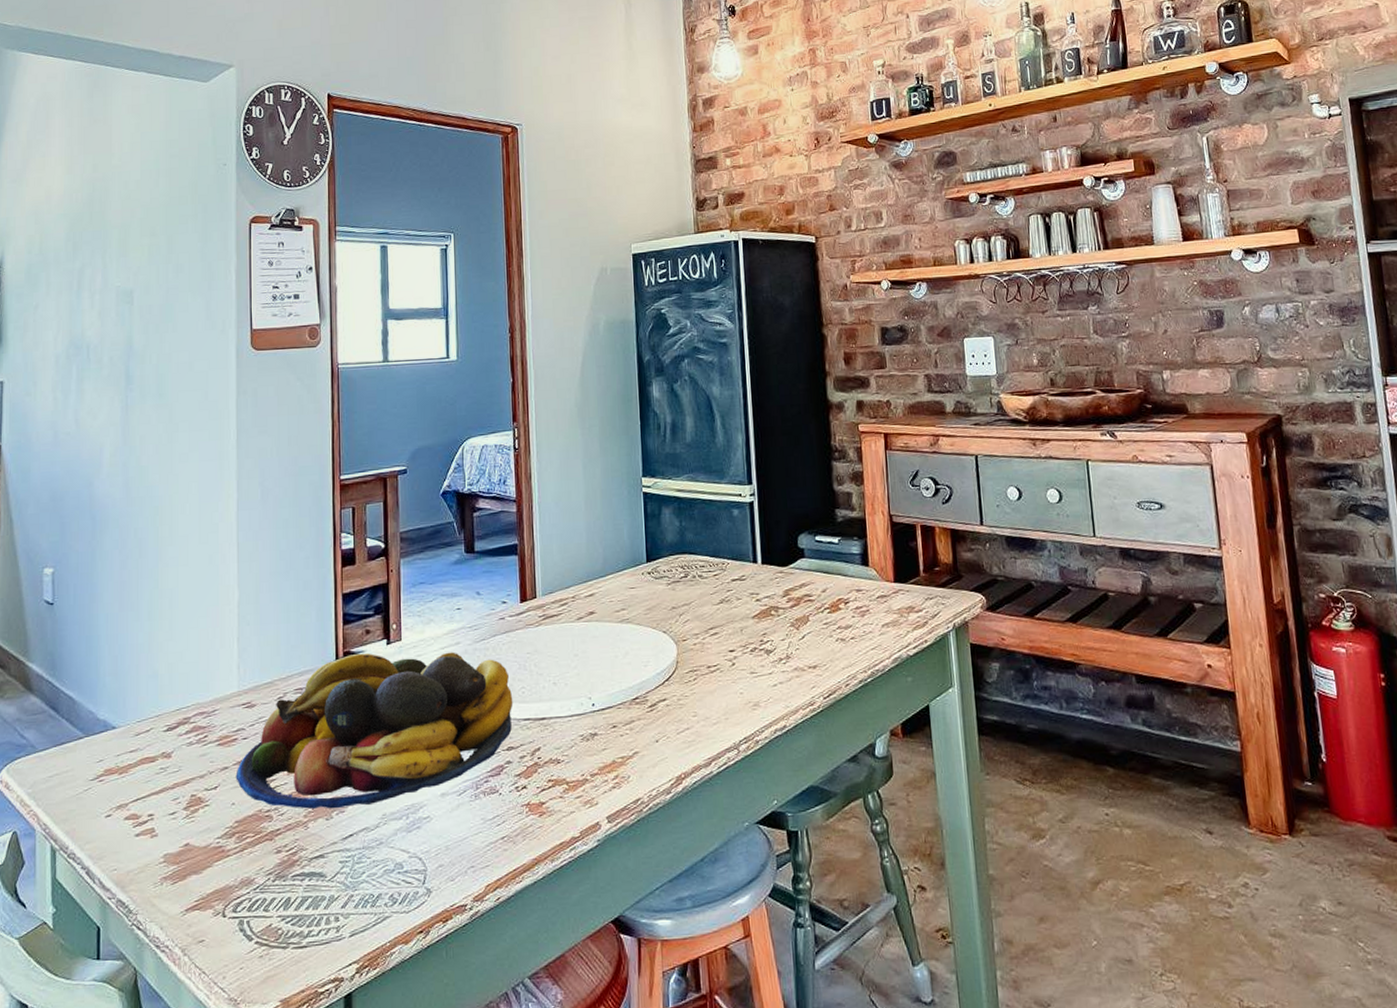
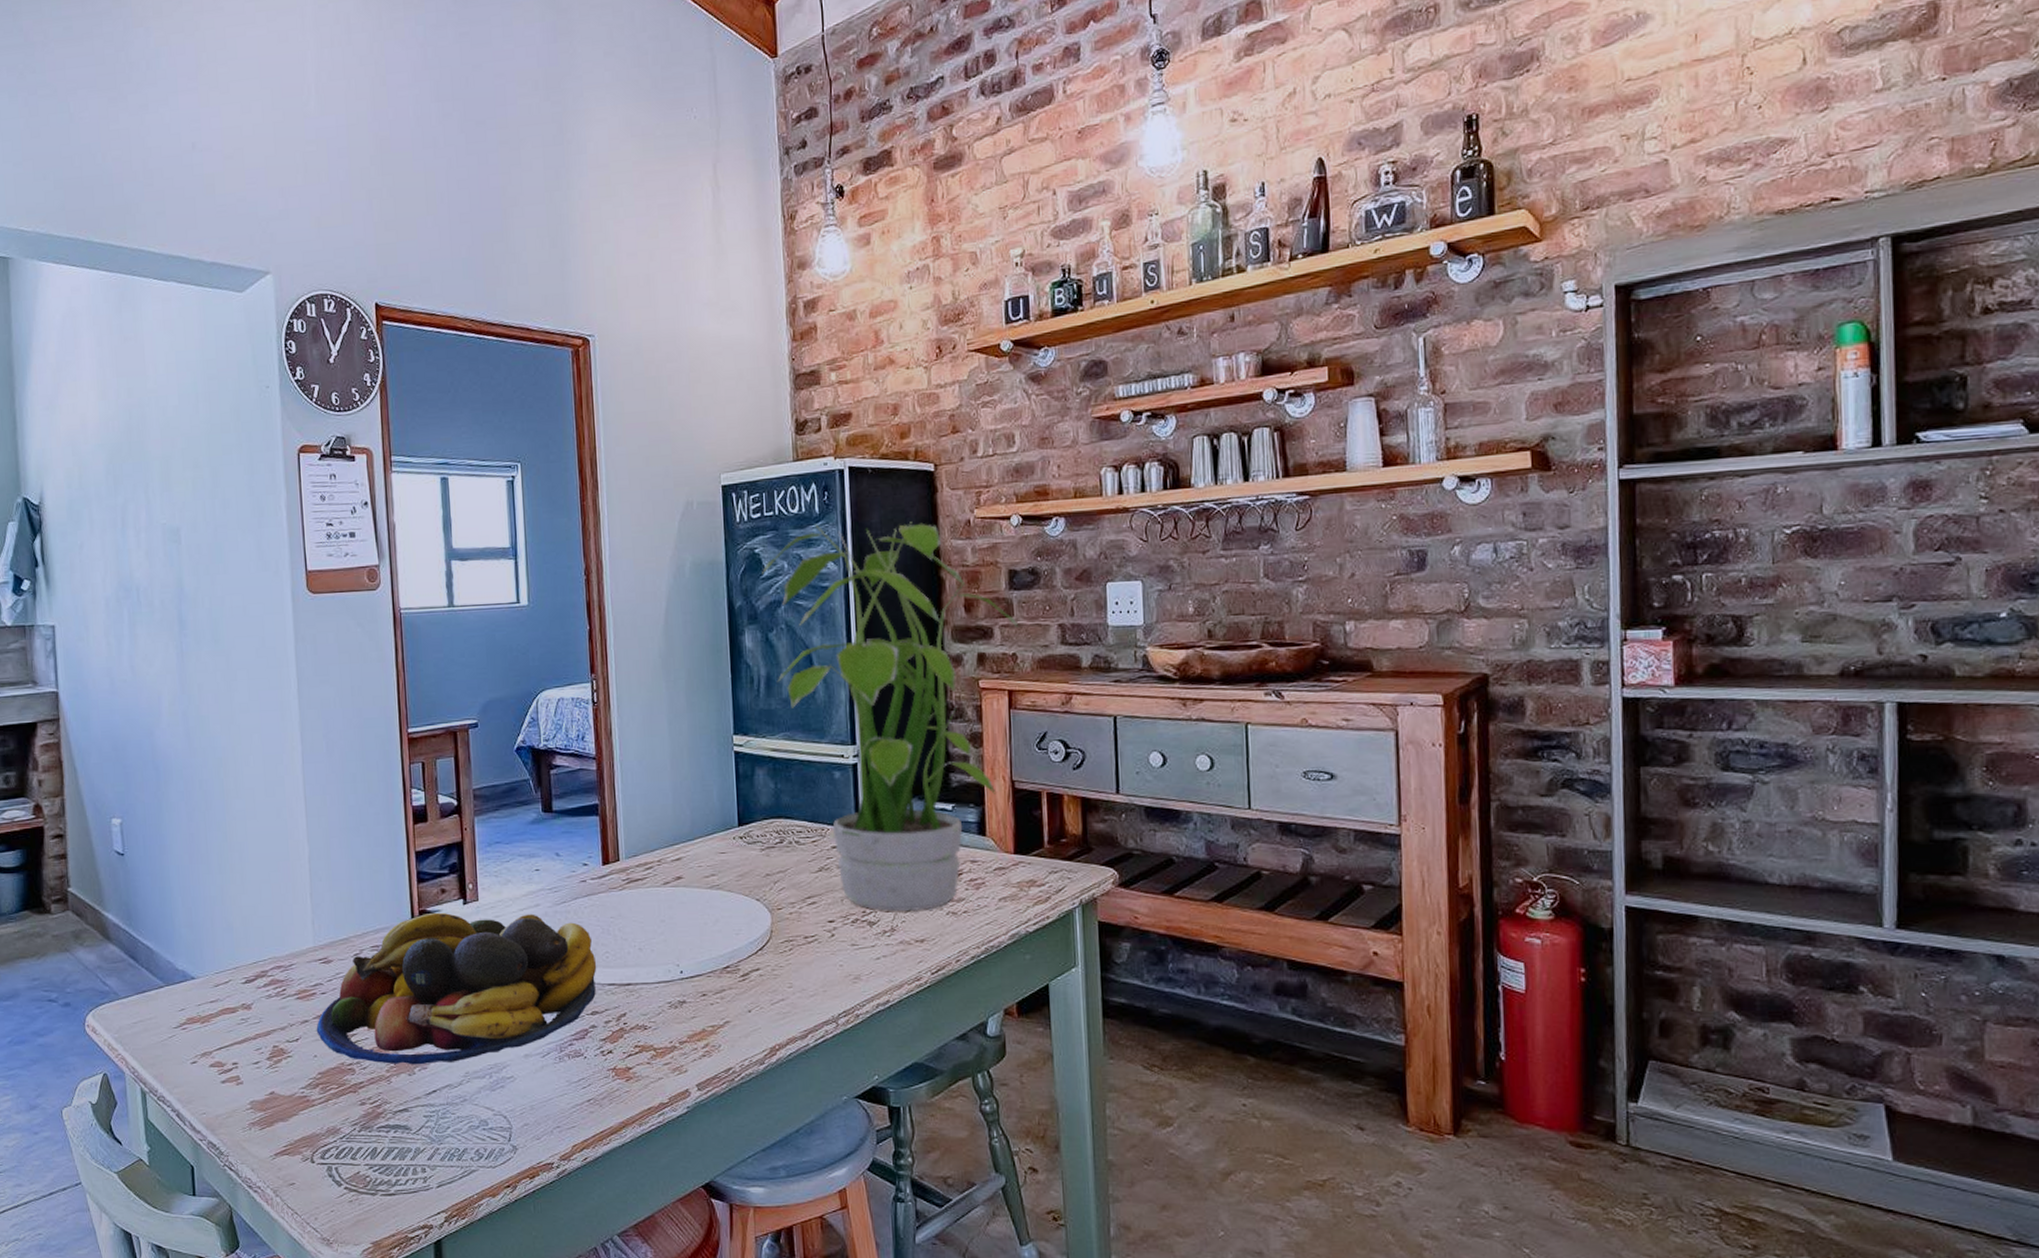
potted plant: none [668,286,892,641] -> present [762,522,1019,912]

